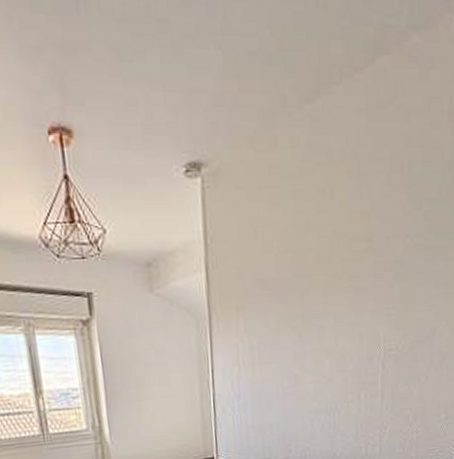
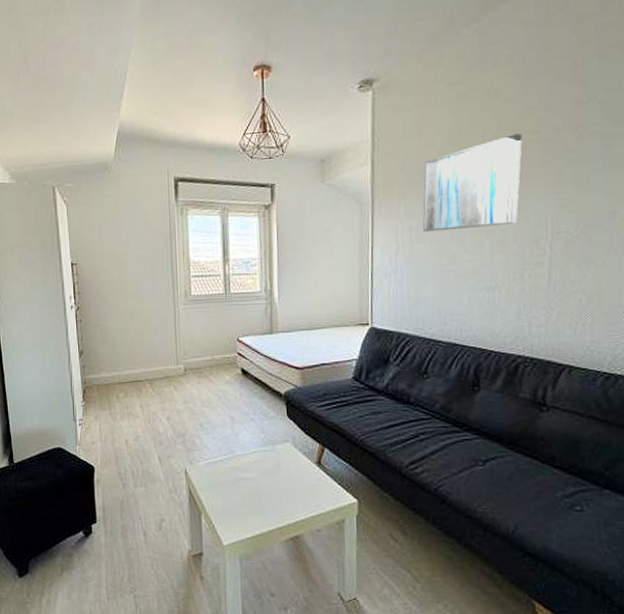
wall art: none [262,242,357,351] -> present [423,134,522,232]

